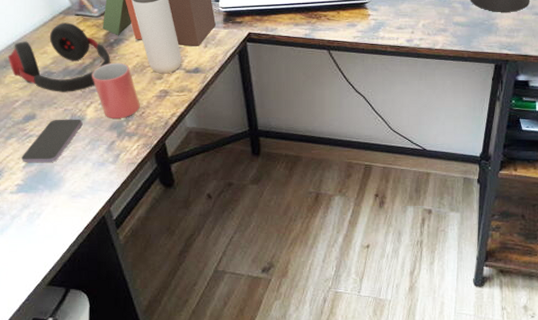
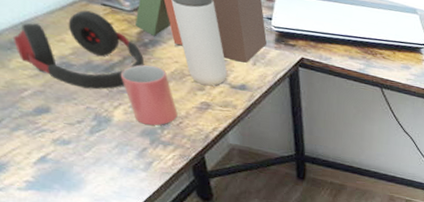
smartphone: present [21,119,83,162] -> none [32,116,109,162]

